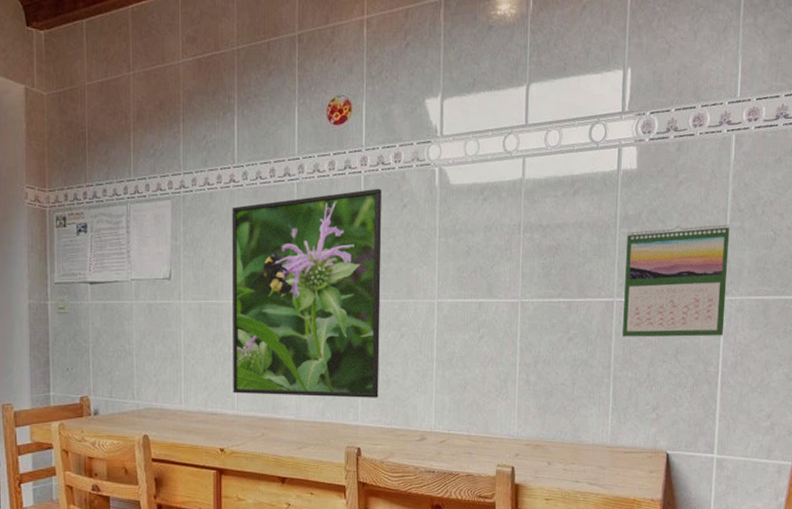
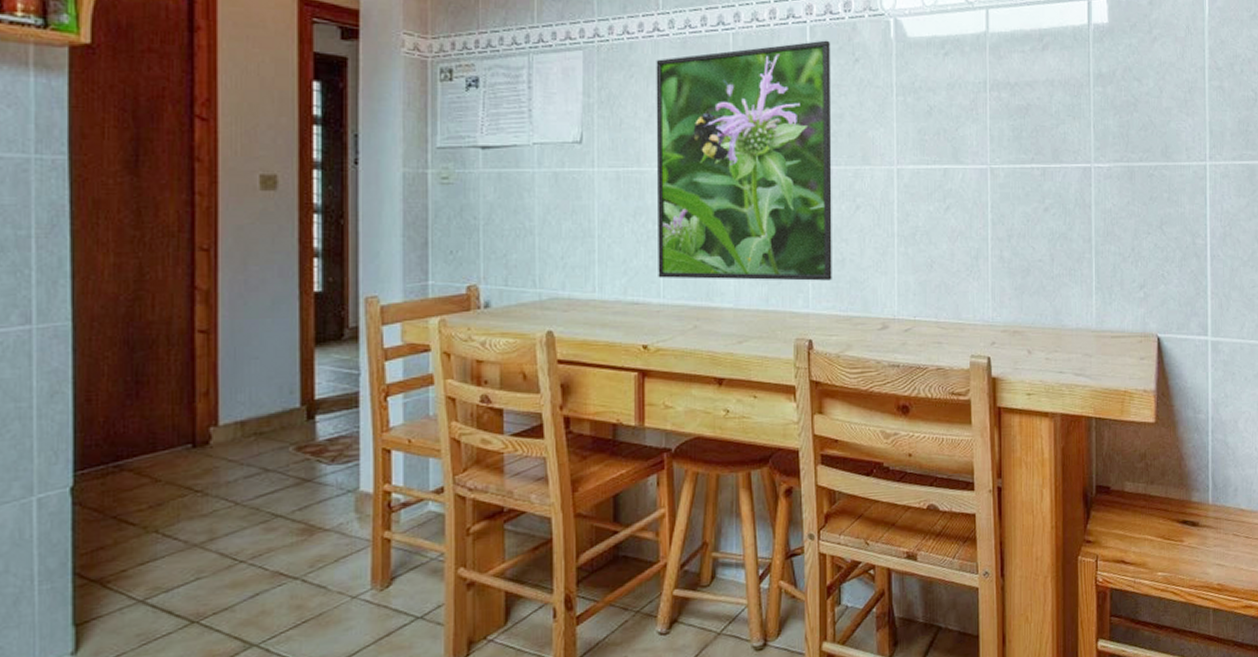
calendar: present [622,224,730,337] -> none [1102,83,1210,207]

